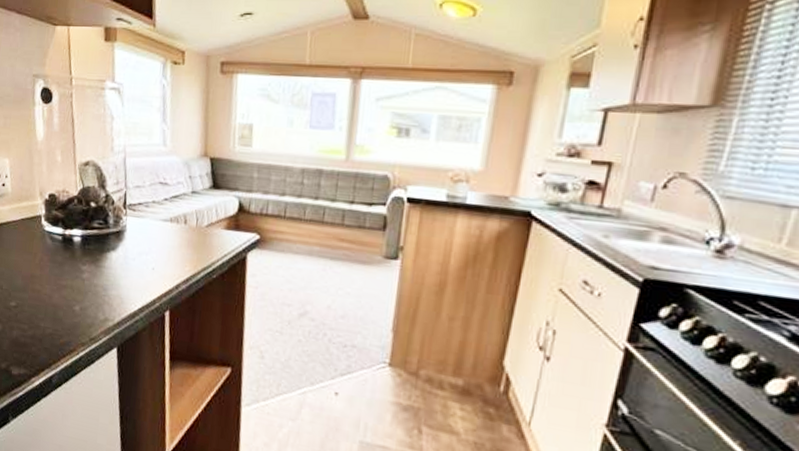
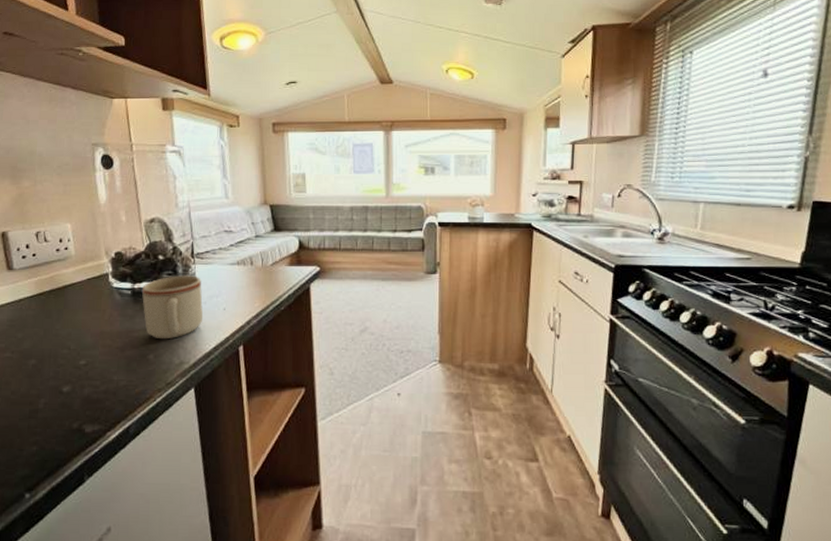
mug: none [72,226,132,293] -> present [142,275,203,340]

